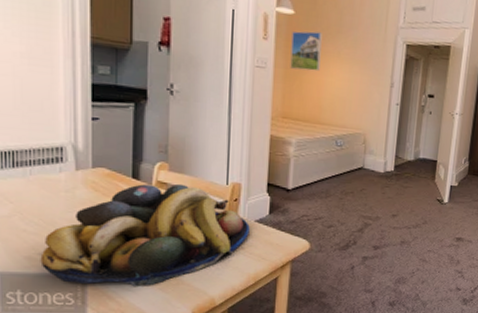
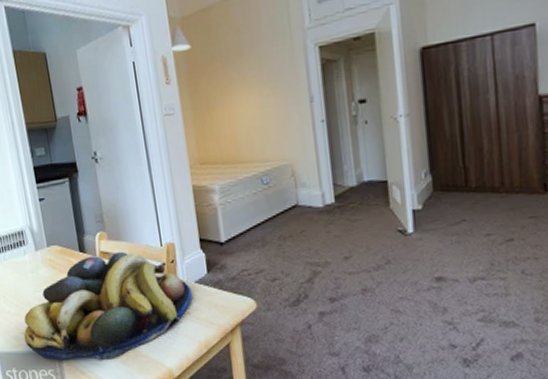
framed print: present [290,31,322,72] -> none [192,60,228,108]

